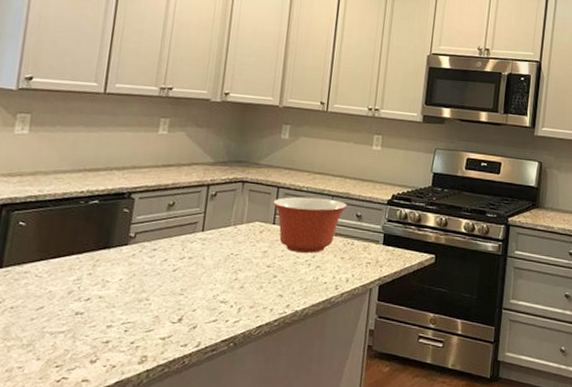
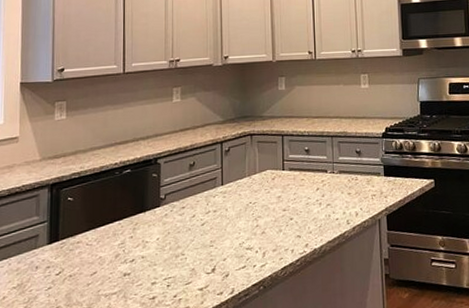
mixing bowl: present [273,196,348,253] -> none [280,139,346,194]

